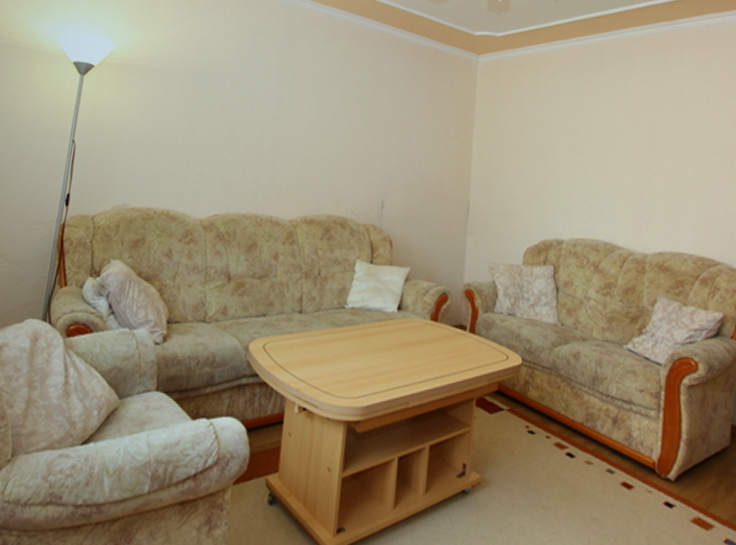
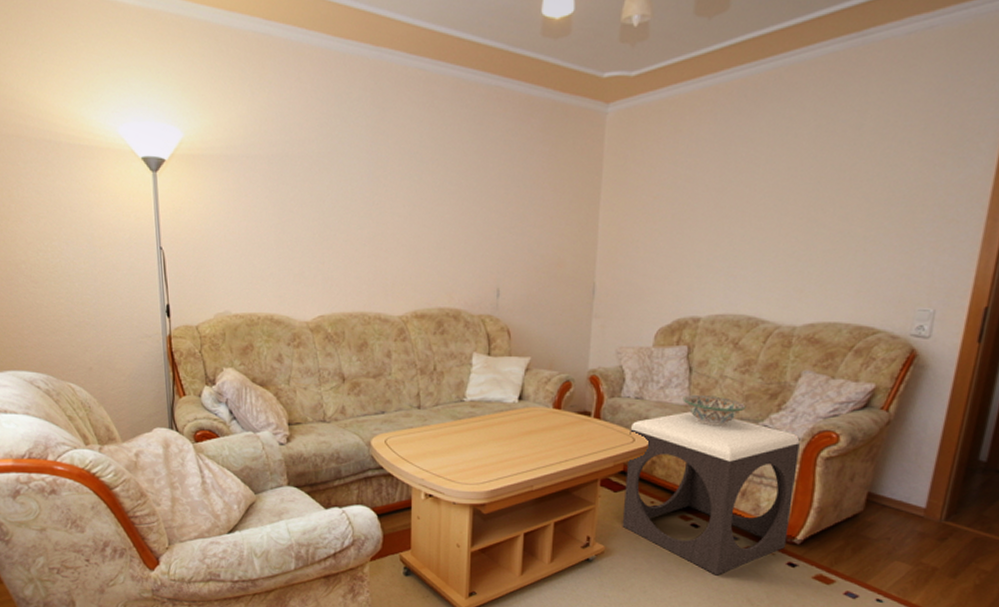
footstool: none [498,330,663,516] -> present [622,411,800,576]
decorative bowl: none [552,314,610,348] -> present [682,394,746,426]

